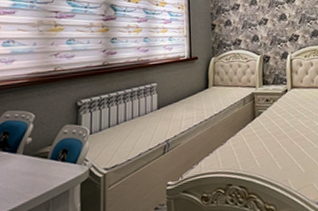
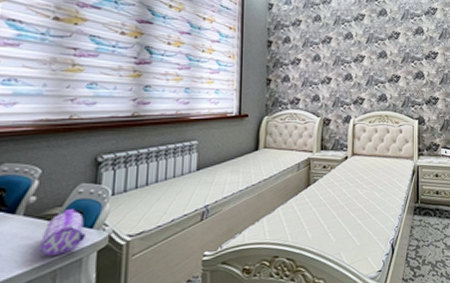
pencil case: none [36,147,70,188] -> present [40,209,85,256]

